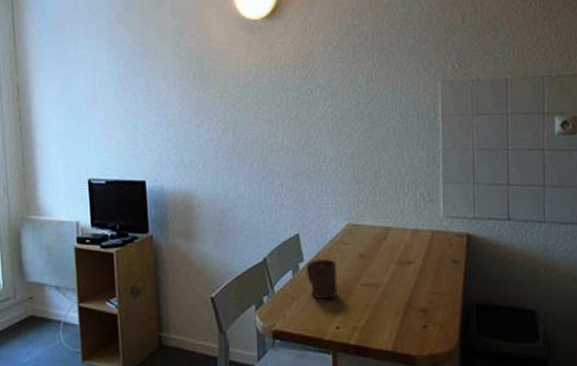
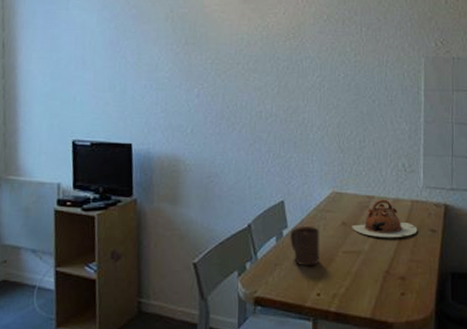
teapot: none [369,230,439,269] -> present [352,199,418,237]

